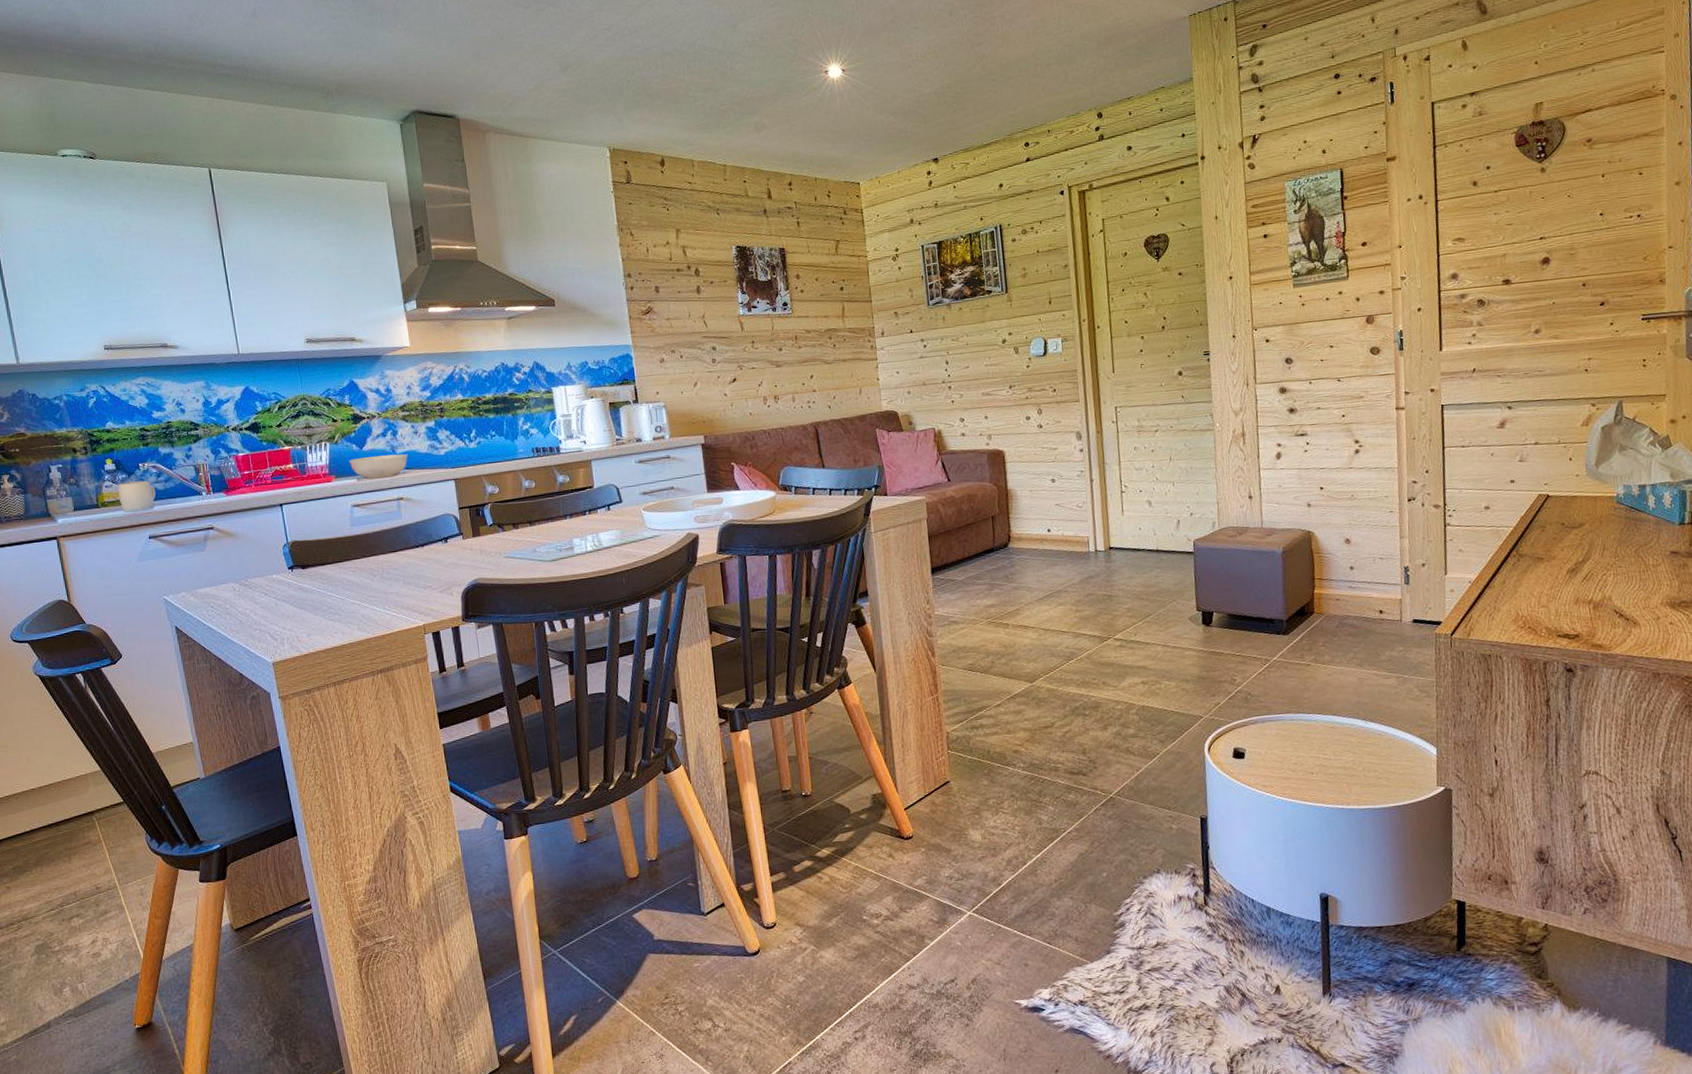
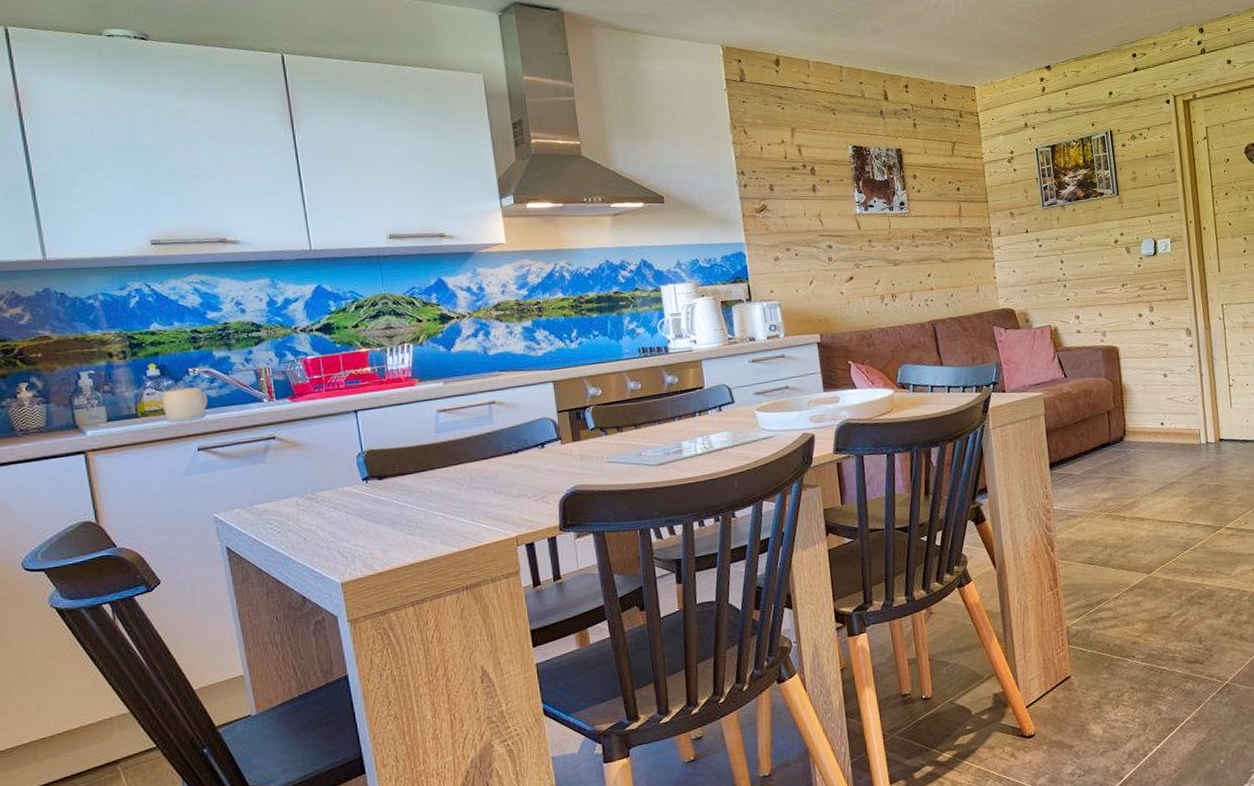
bowl: present [349,454,409,480] -> none [435,355,502,383]

